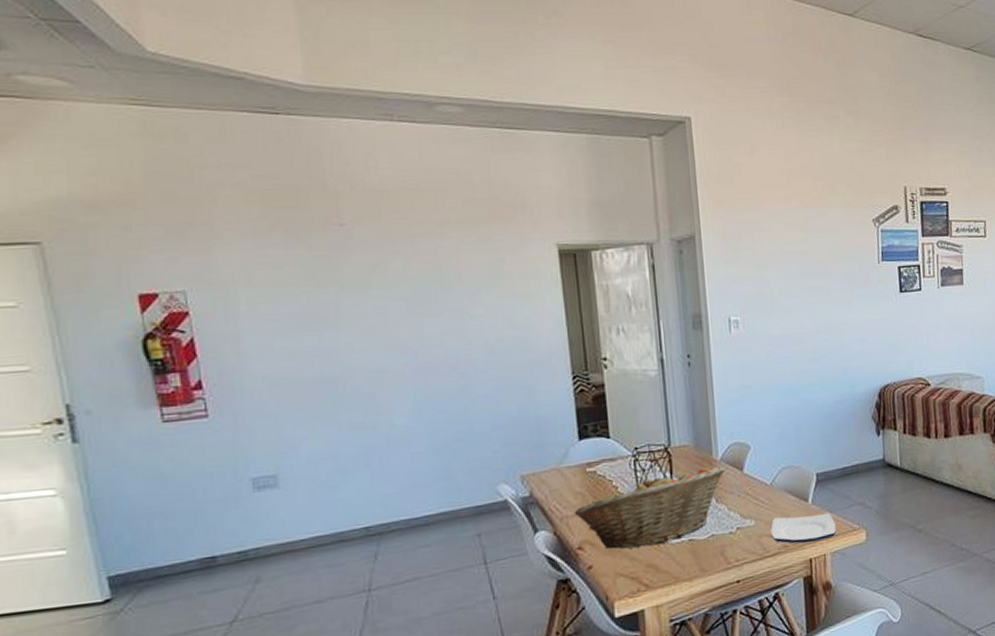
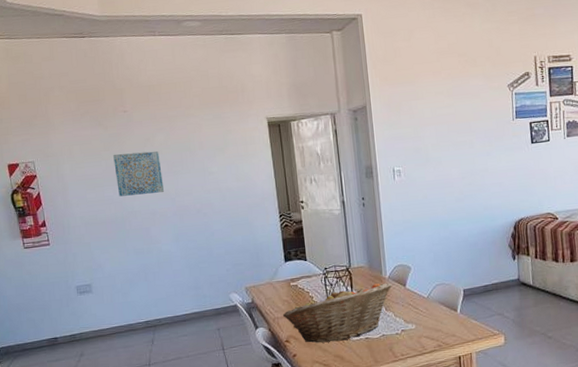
wall art: none [320,282,401,347] -> present [113,150,165,197]
plate: present [770,512,836,544] -> none [428,320,480,344]

